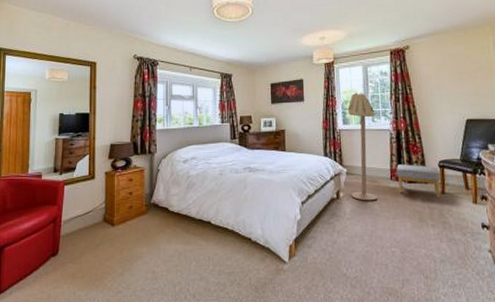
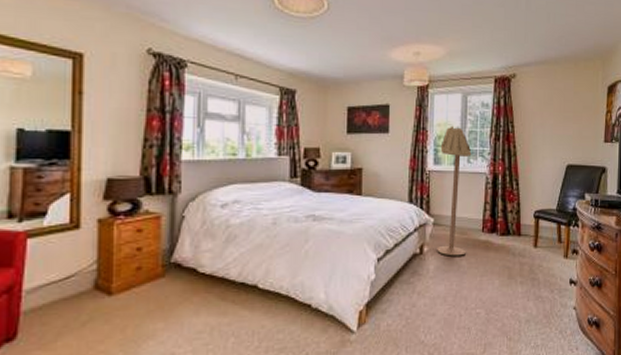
footstool: present [396,164,441,198] -> none [489,214,535,252]

